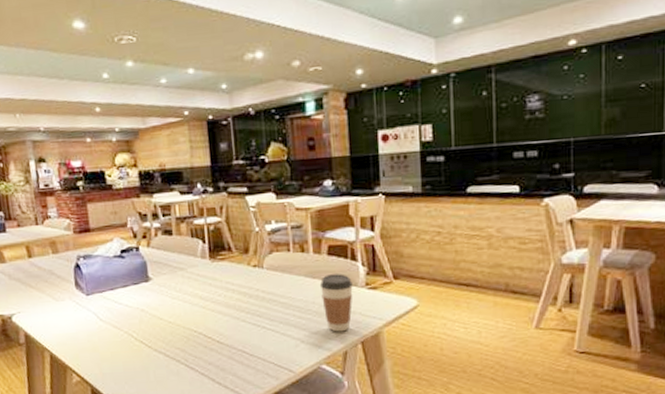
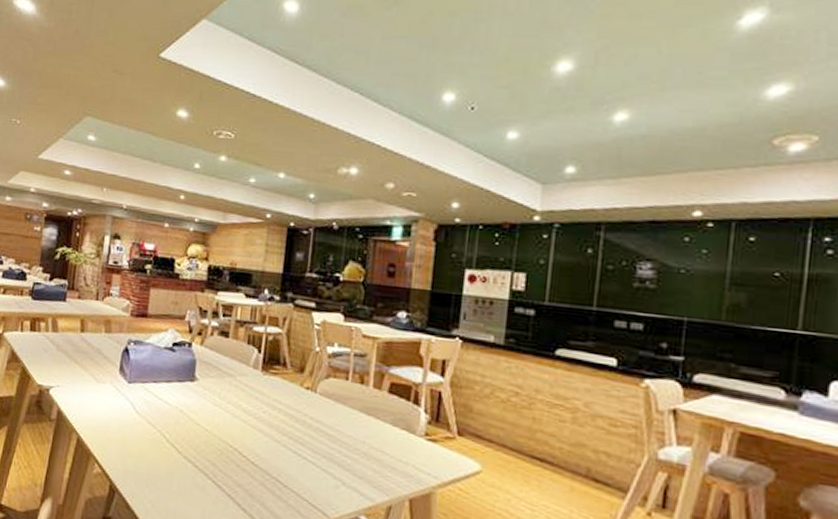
coffee cup: present [319,274,353,332] -> none [373,414,411,483]

